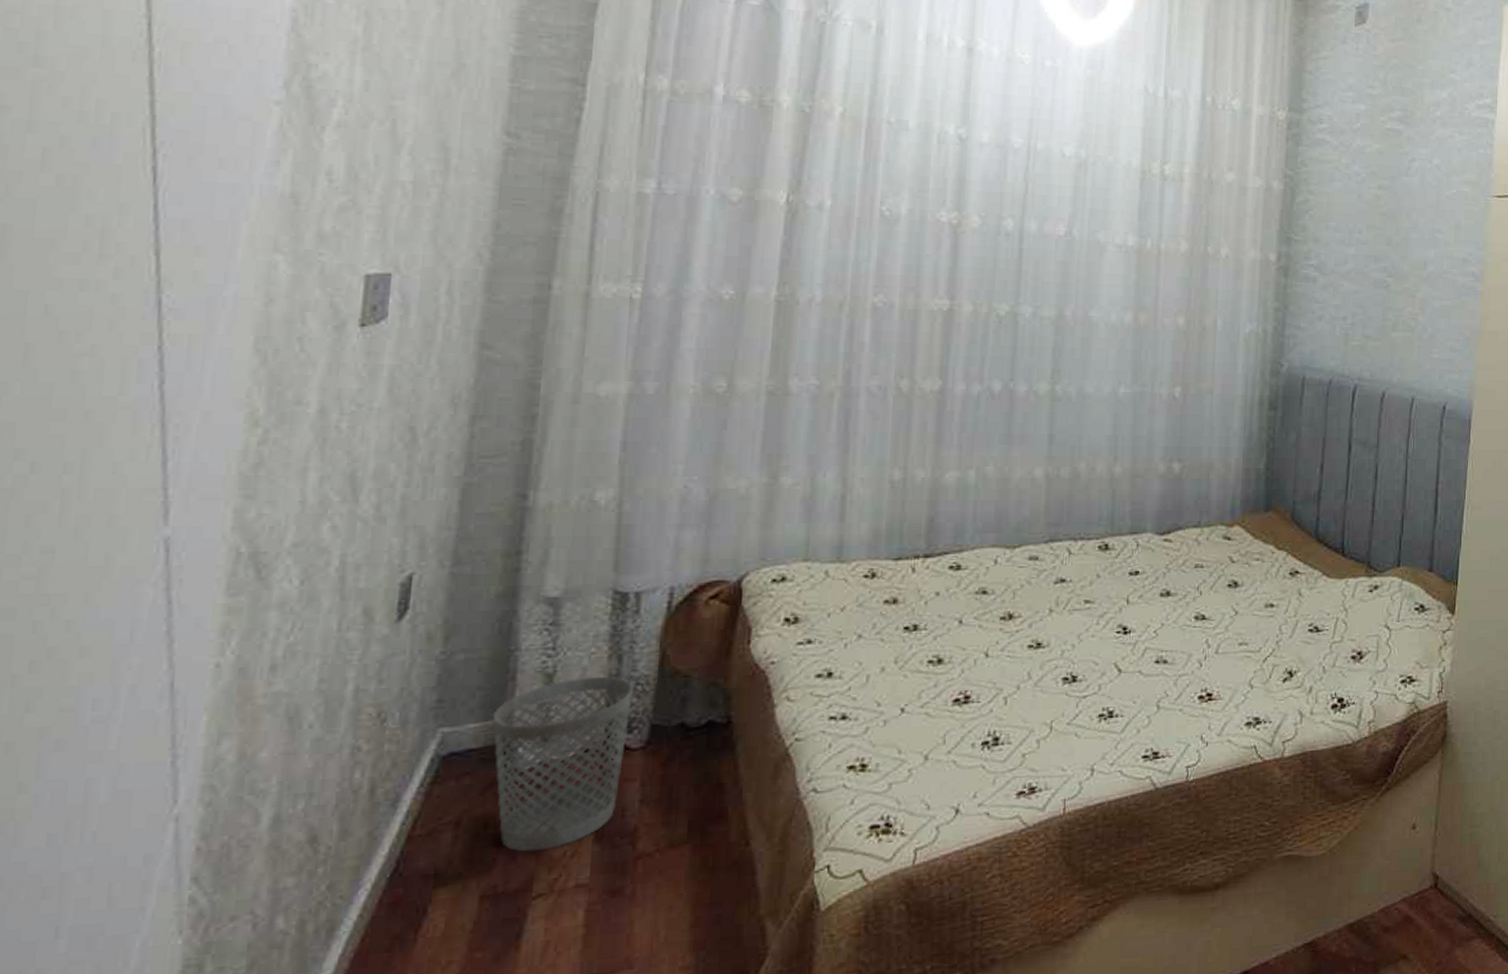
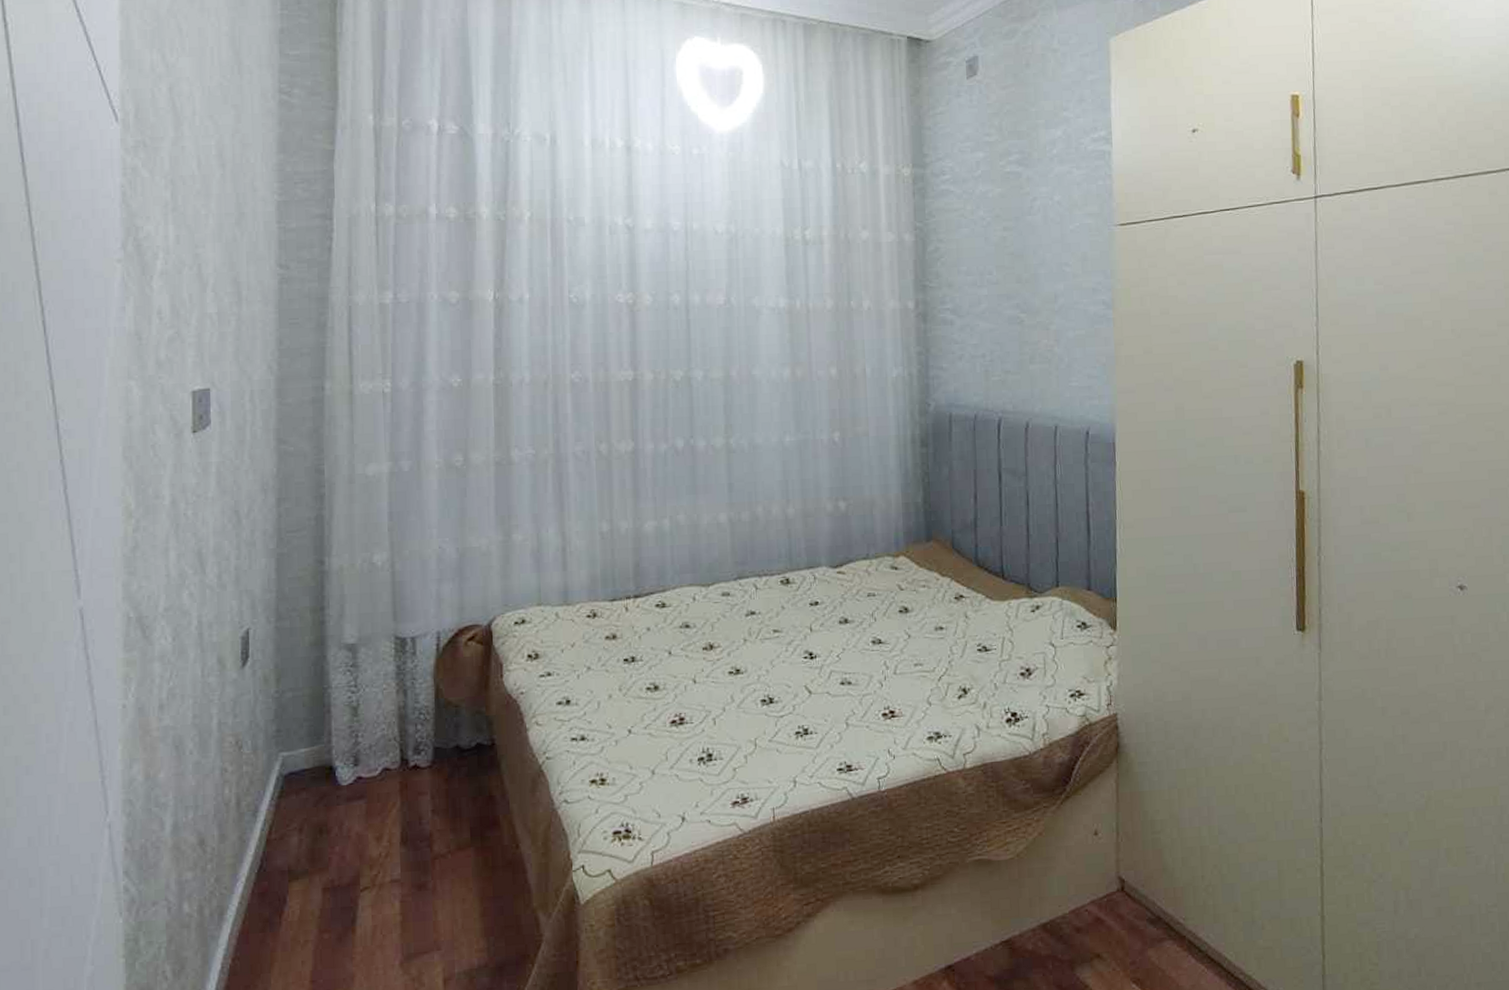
wastebasket: present [492,676,633,852] -> none [317,707,418,853]

